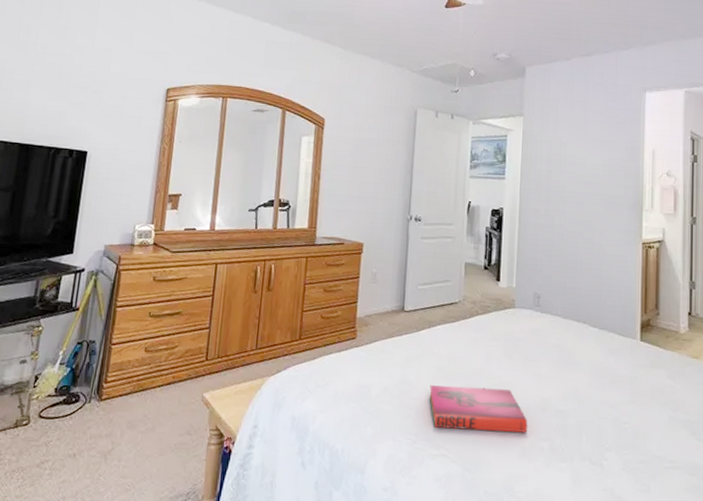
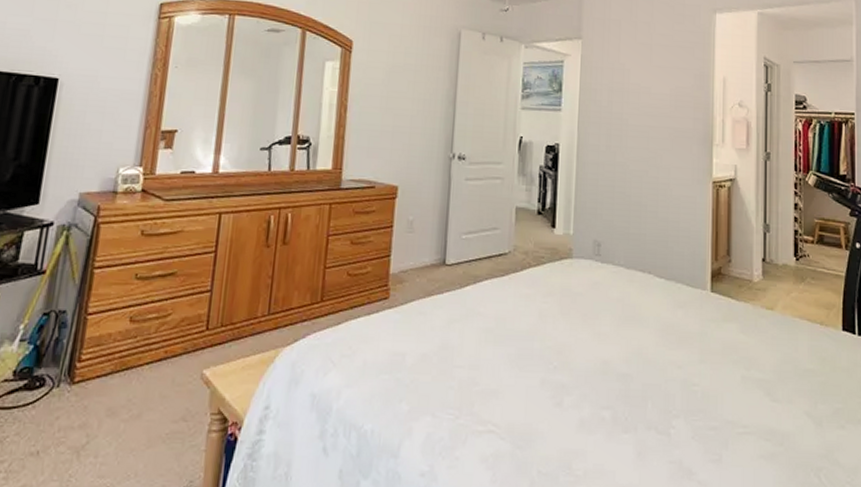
hardback book: present [429,385,528,433] -> none [474,349,587,402]

